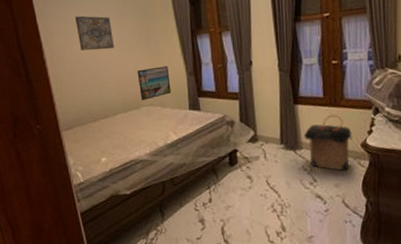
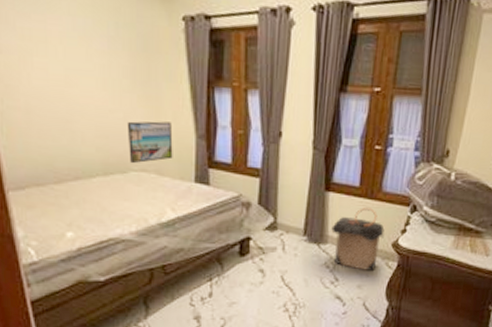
wall art: present [75,15,114,51] -> none [38,30,96,87]

